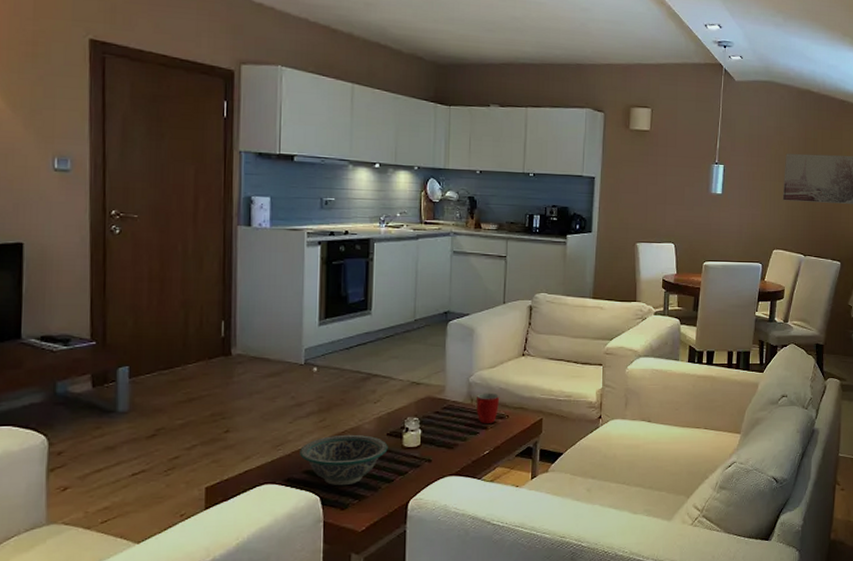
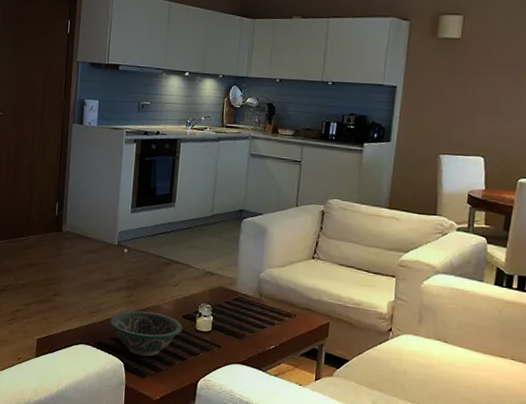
mug: present [476,393,500,423] -> none [265,289,288,320]

